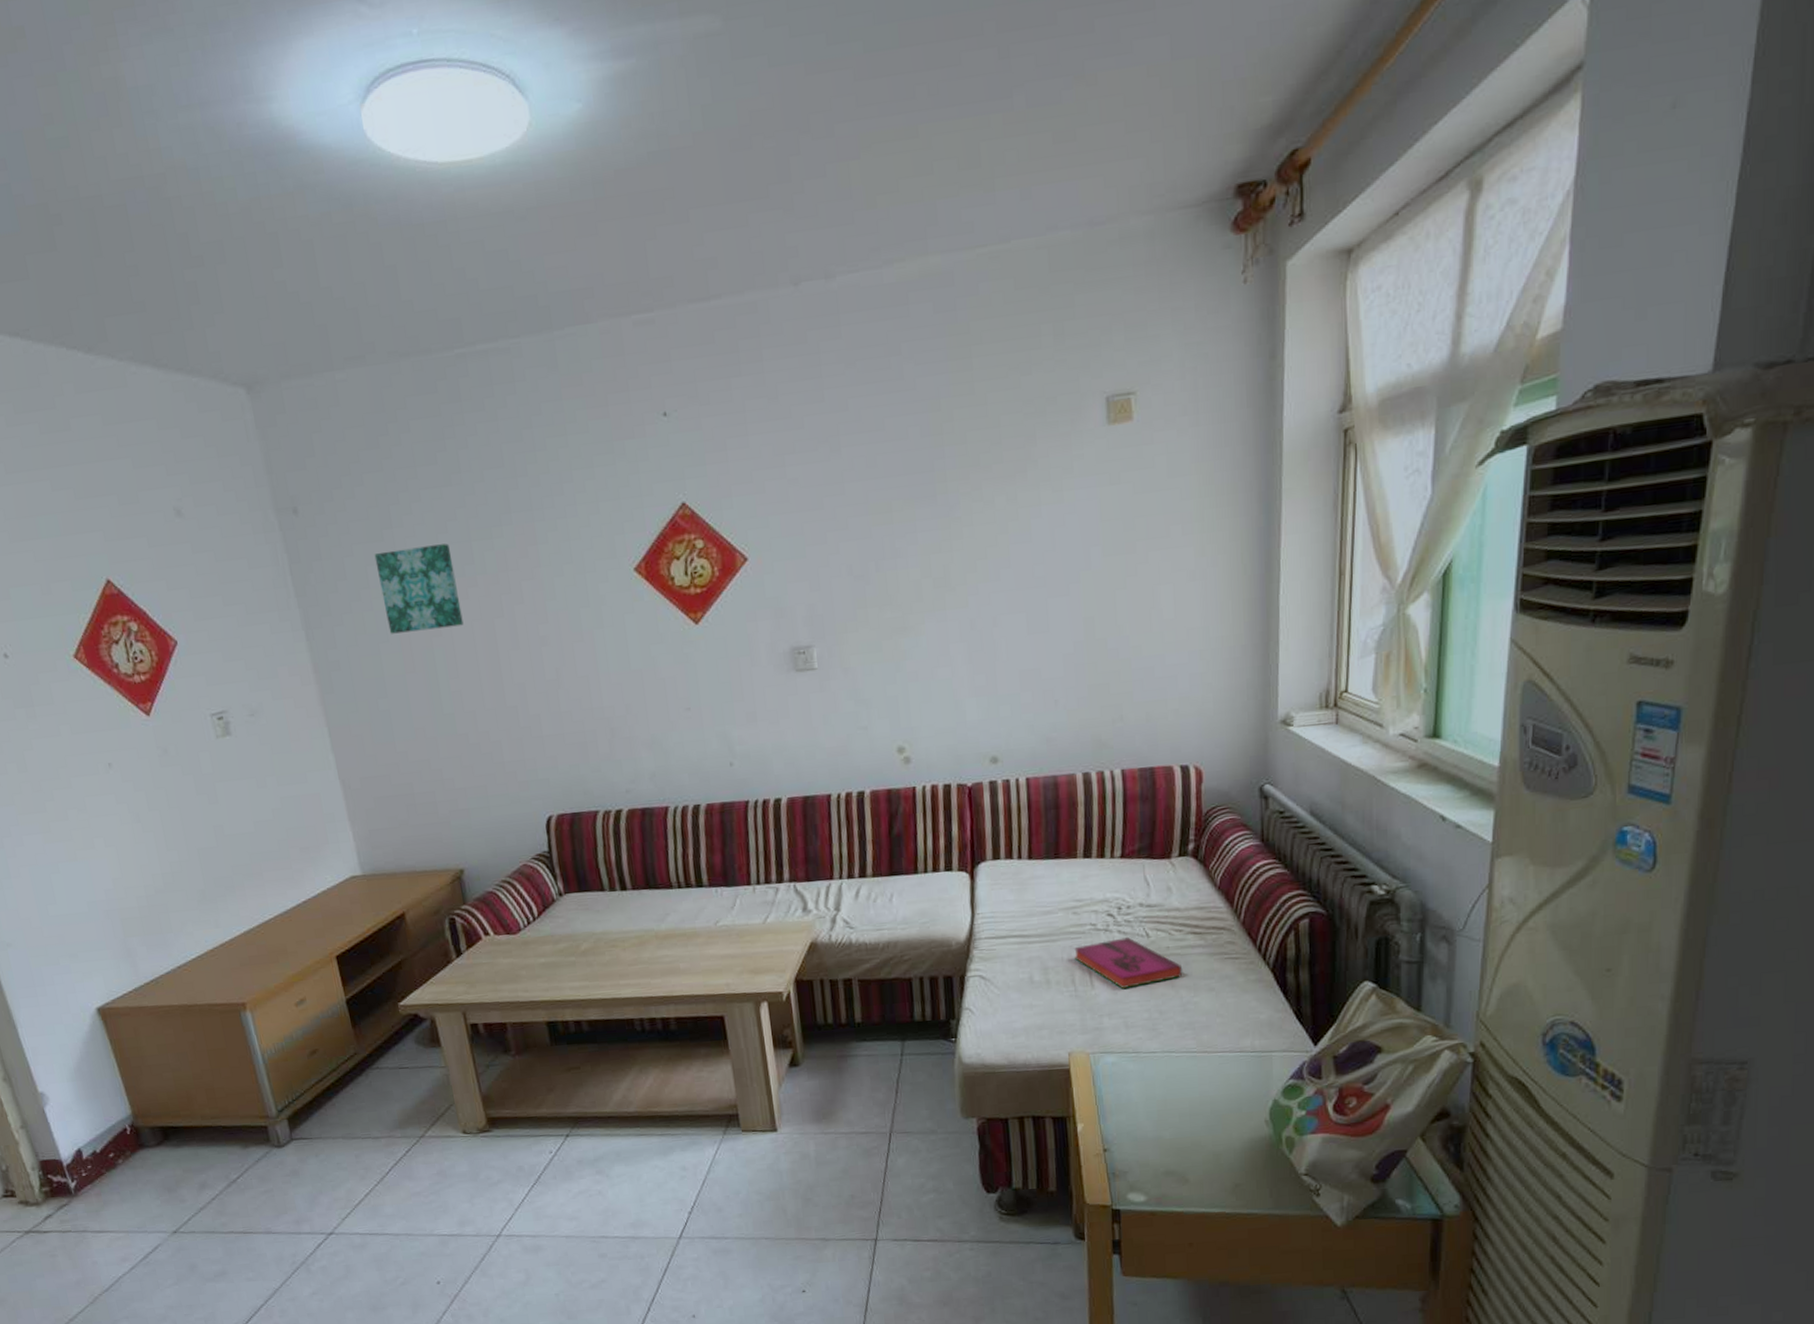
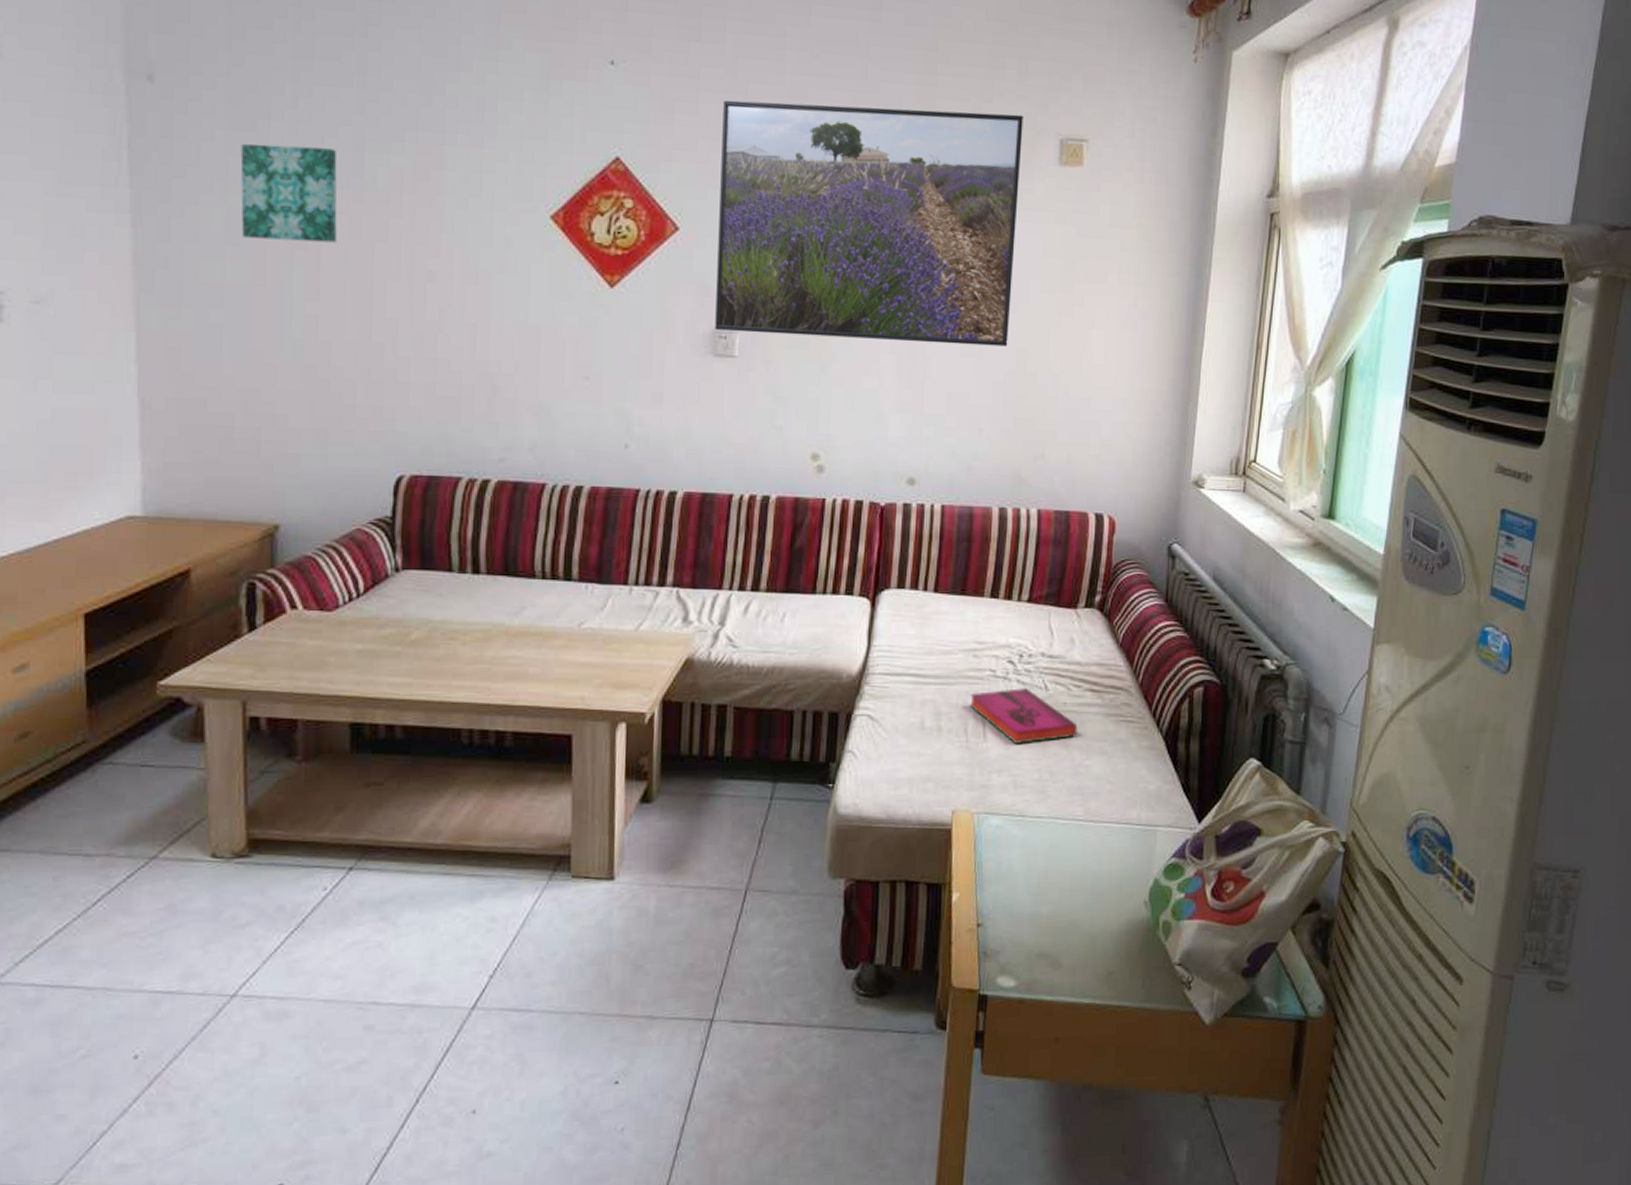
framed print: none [770,380,1074,647] -> present [715,100,1023,347]

